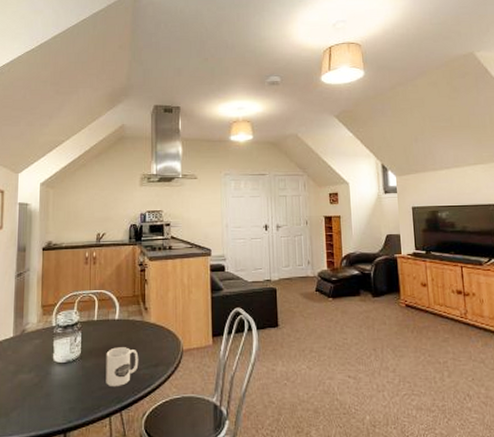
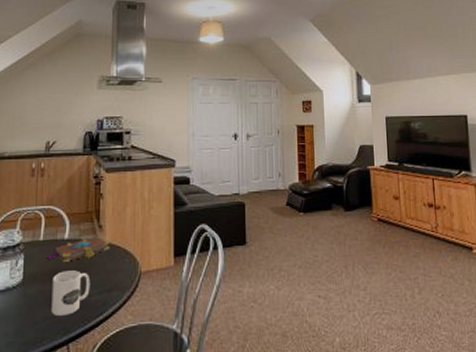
book: none [100,318,155,339] -> present [46,237,110,262]

